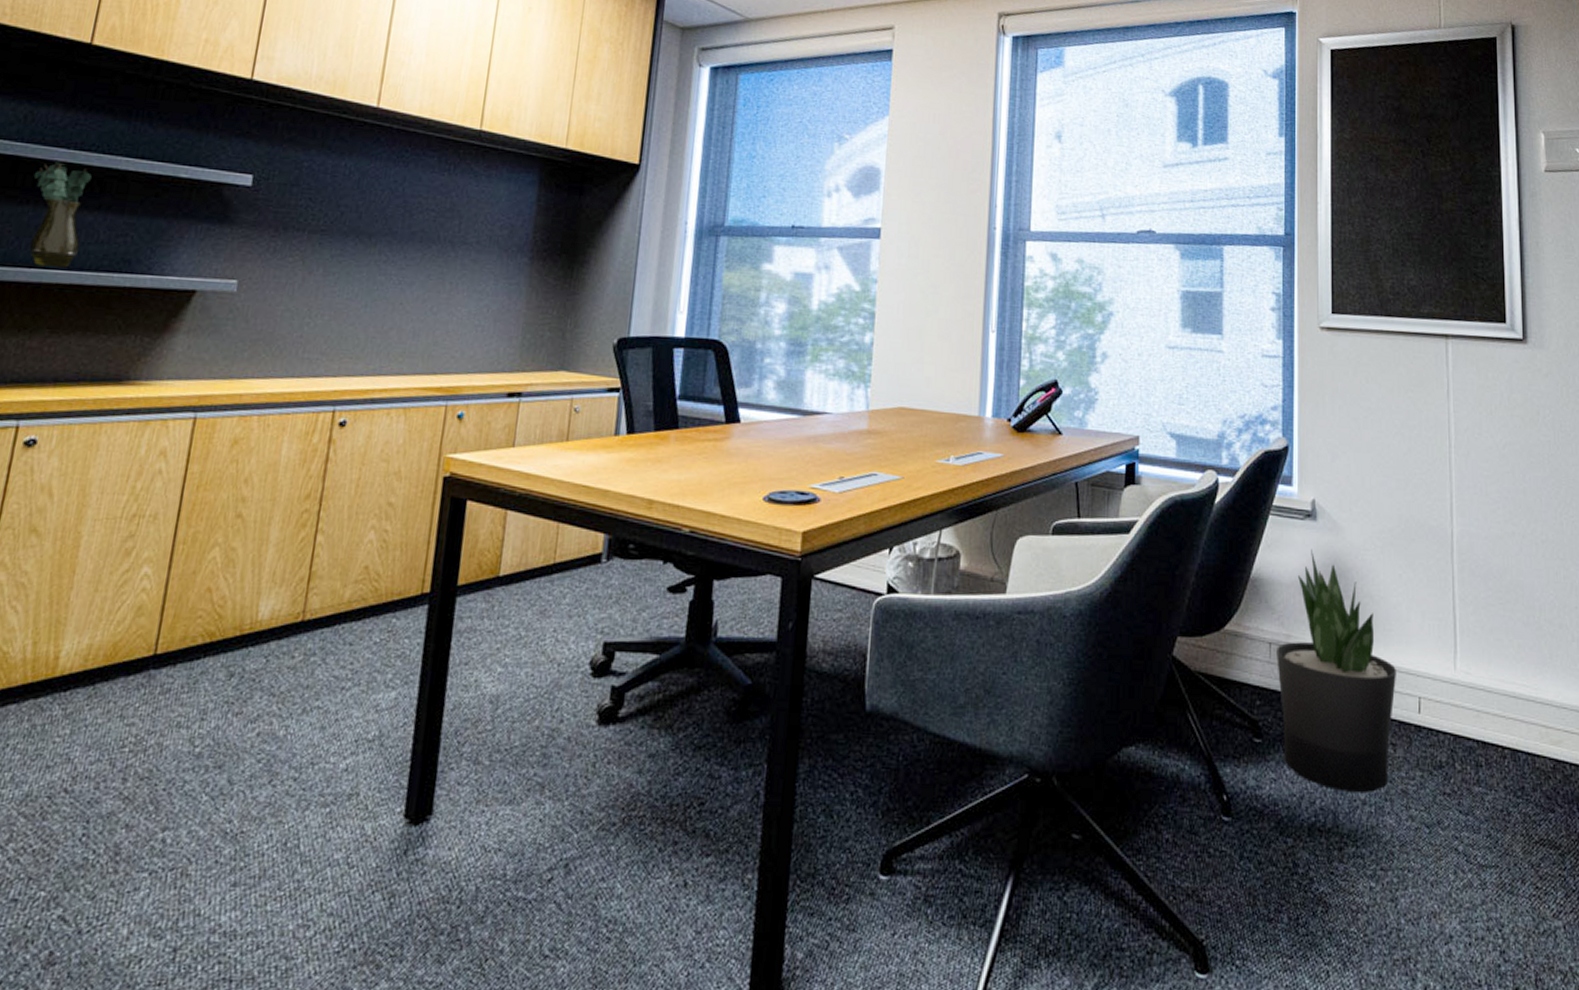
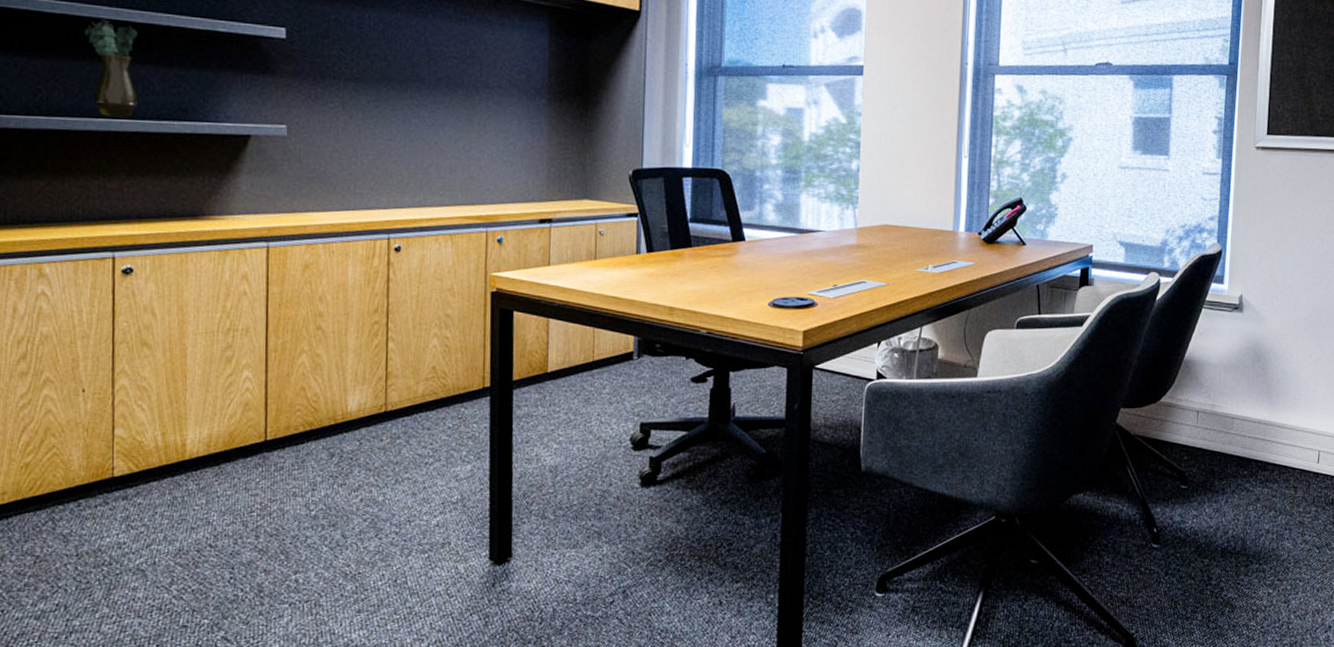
planter: present [1277,549,1397,793] -> none [1202,336,1302,525]

